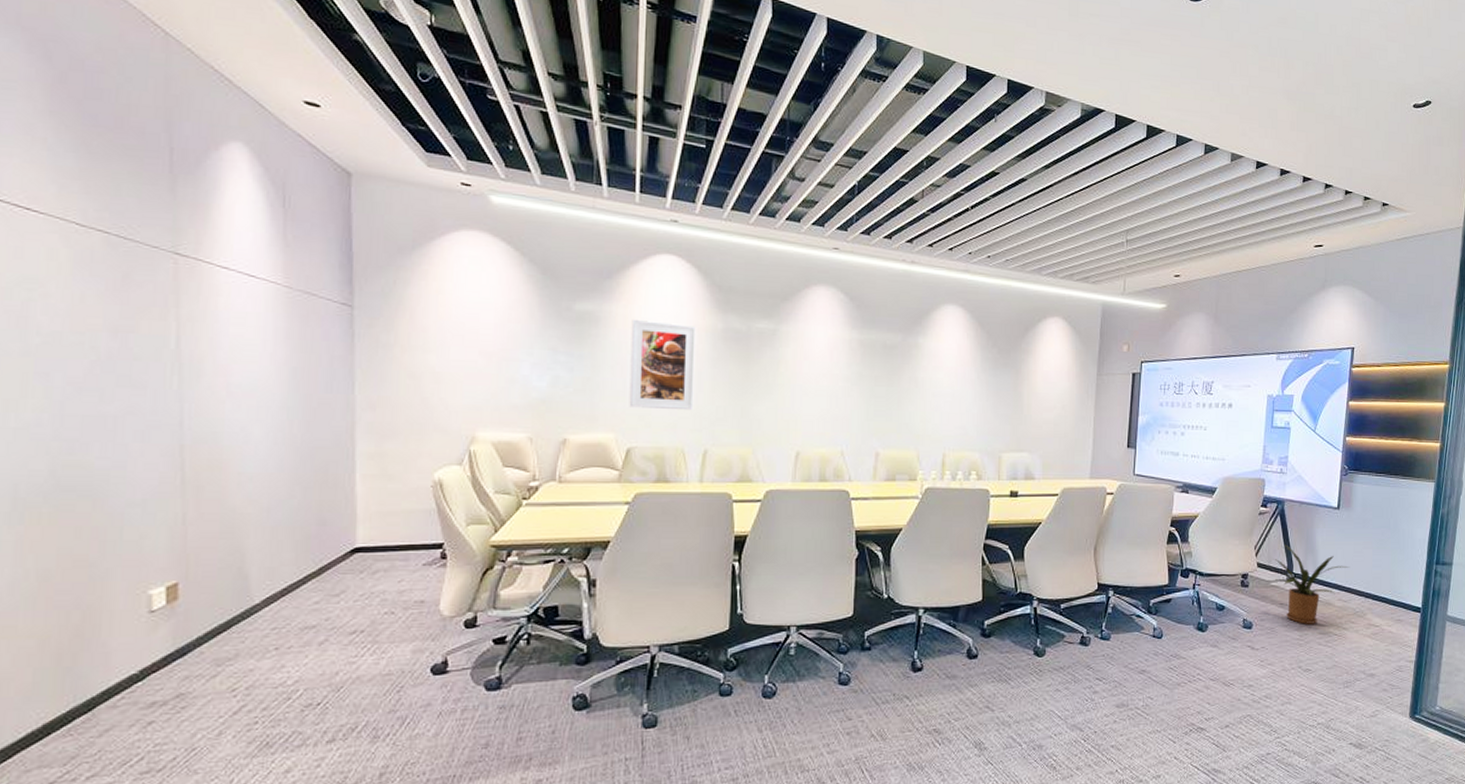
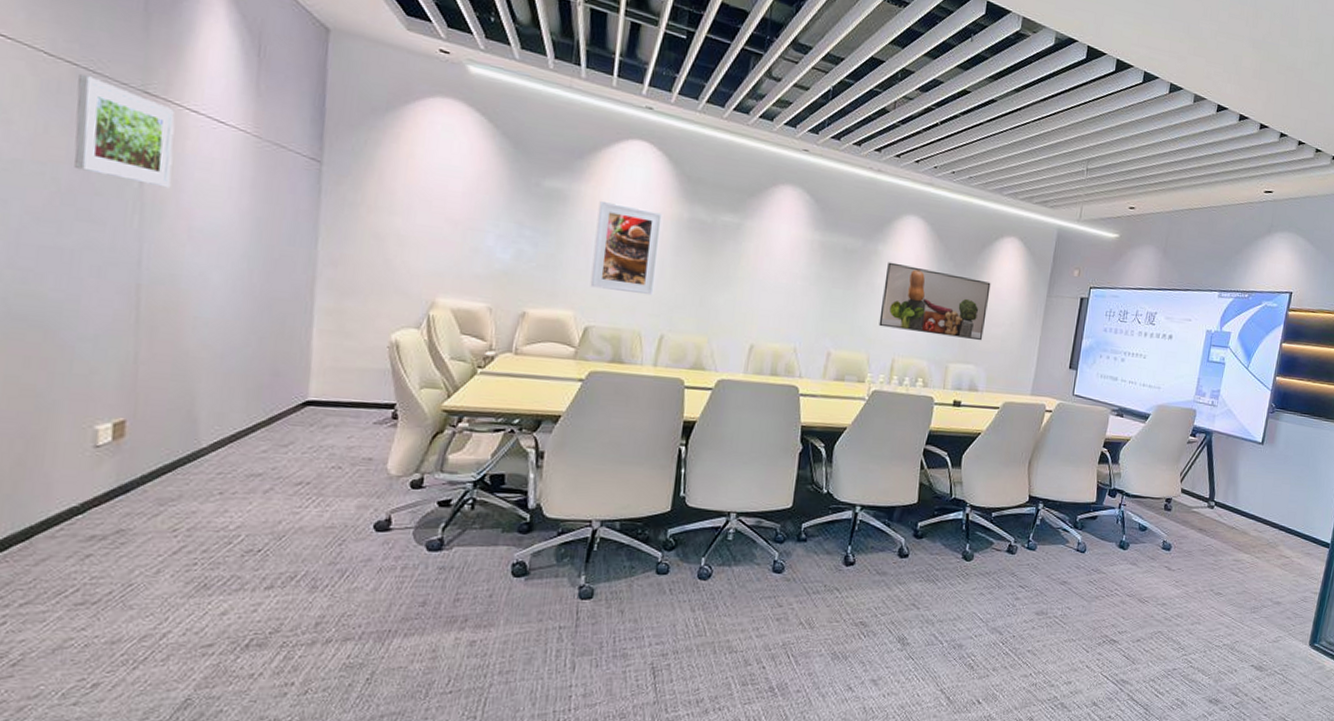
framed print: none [110,241,207,347] -> present [74,73,175,188]
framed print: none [926,354,1038,427] -> present [879,262,991,341]
house plant: present [1274,544,1349,624] -> none [1197,473,1267,551]

